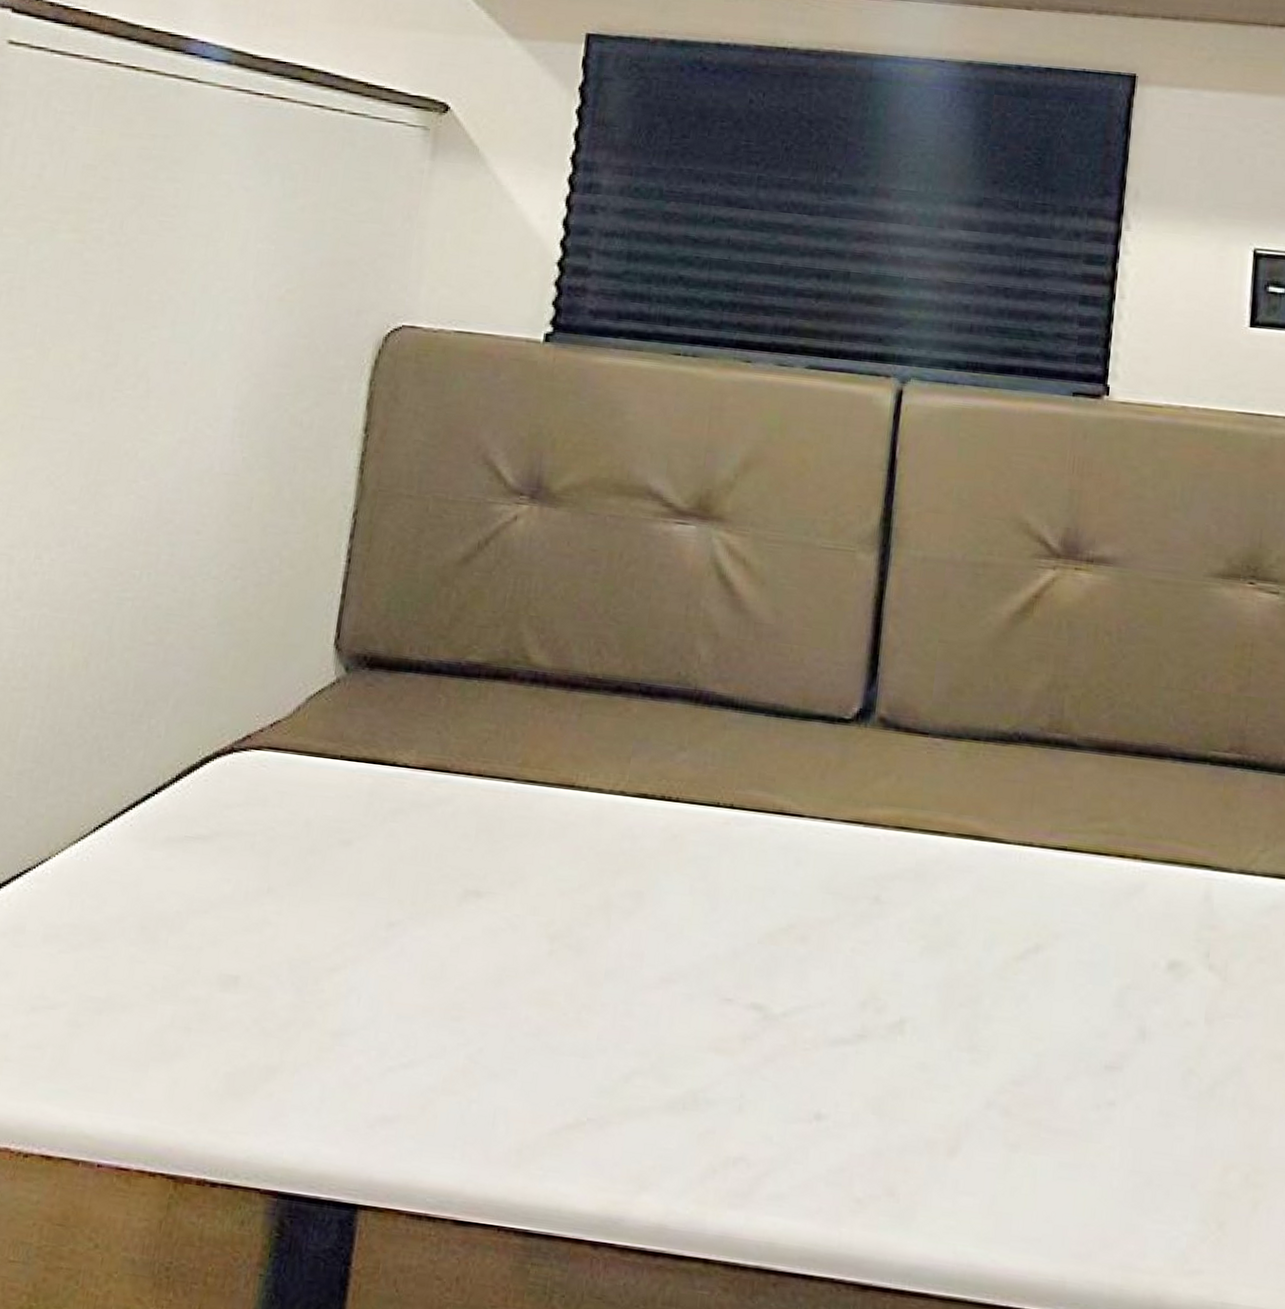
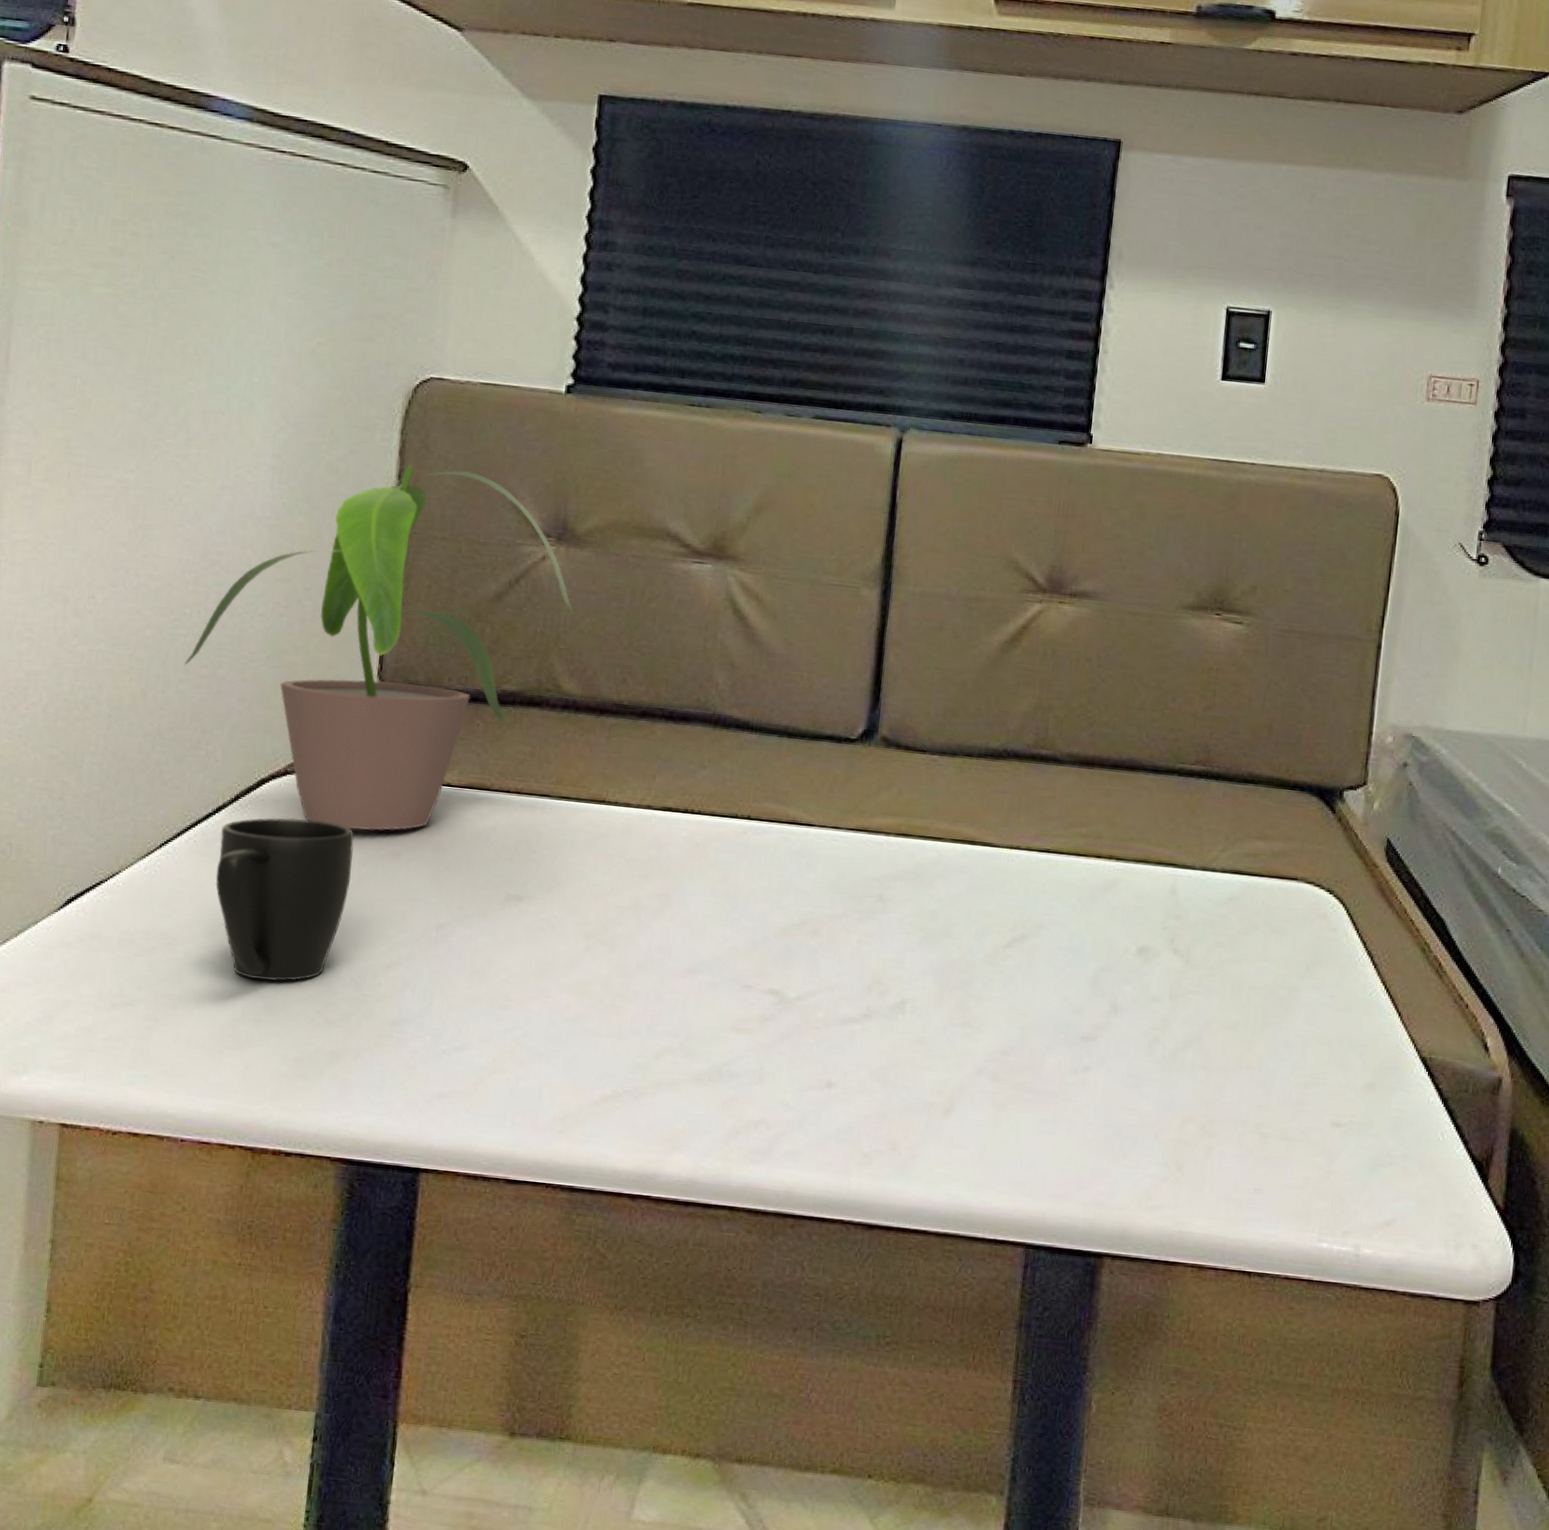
potted plant: none [129,416,548,816] -> present [183,464,575,831]
mug: none [151,800,302,985] -> present [215,818,355,981]

